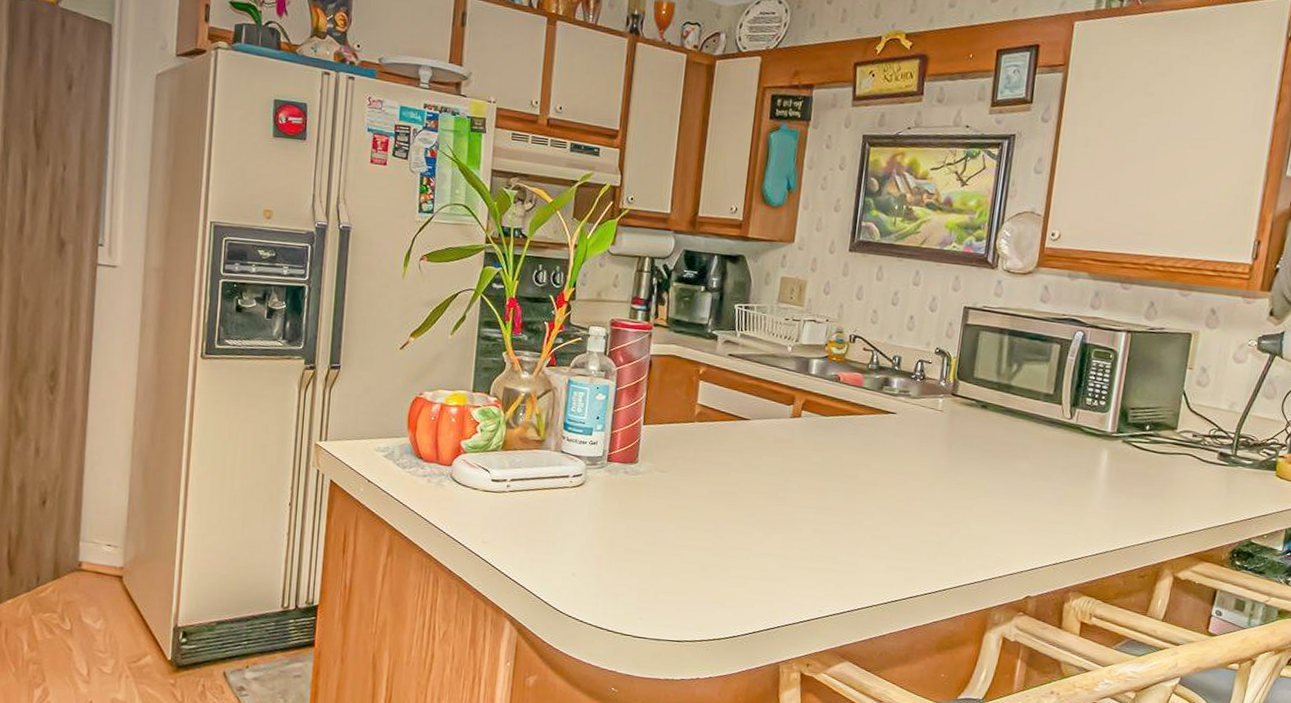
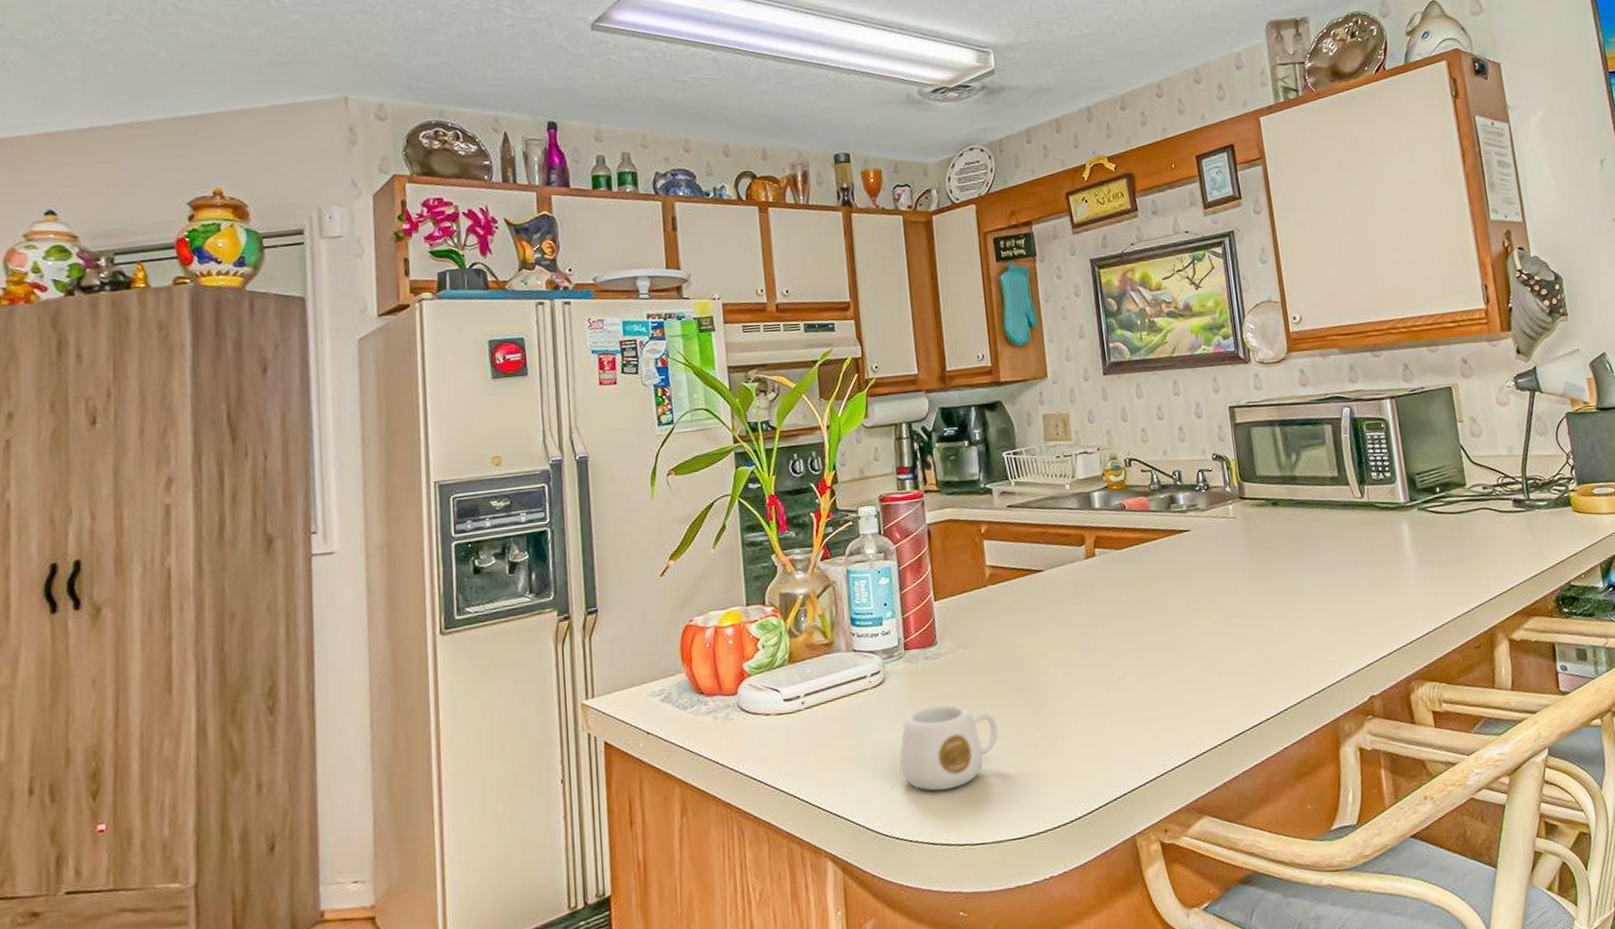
mug: none [583,513,678,588] -> present [899,703,999,791]

